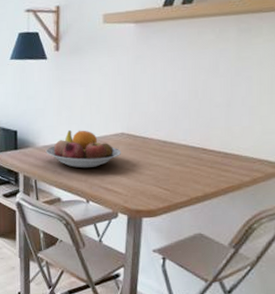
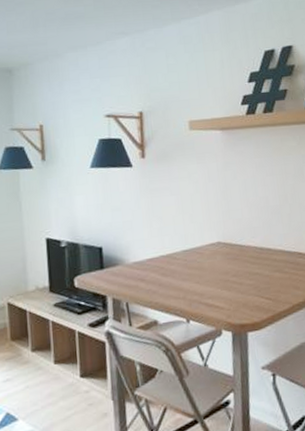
fruit bowl: present [45,130,122,169] -> none [136,241,220,284]

